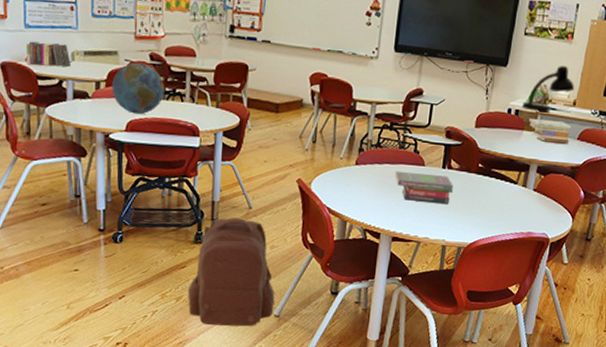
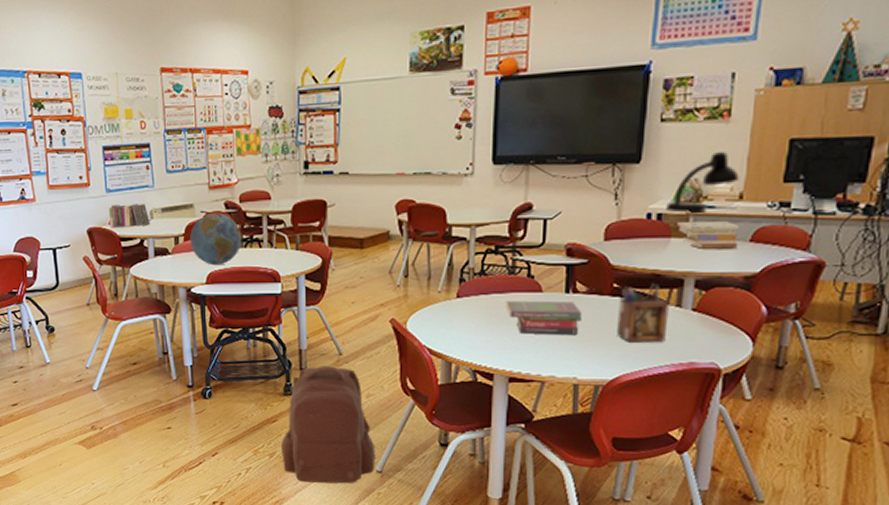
desk organizer: none [478,166,518,215] -> present [617,283,669,343]

